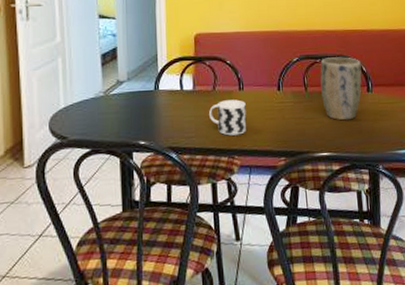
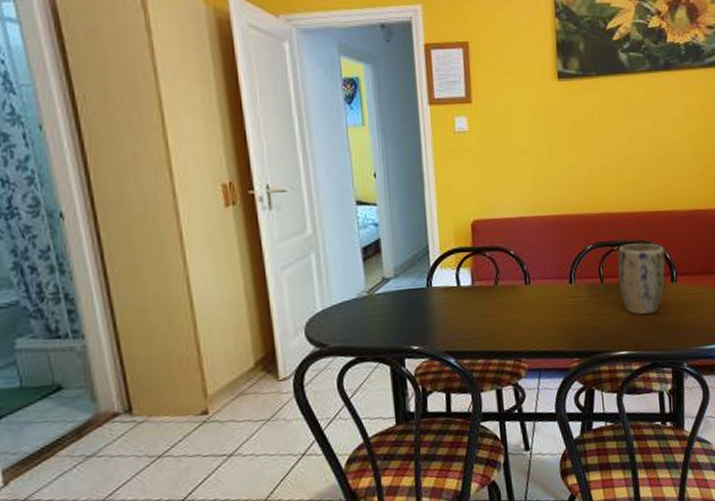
cup: present [208,99,247,136] -> none [490,295,535,336]

